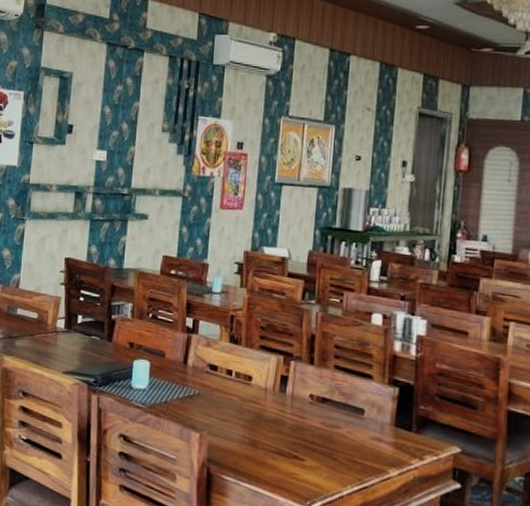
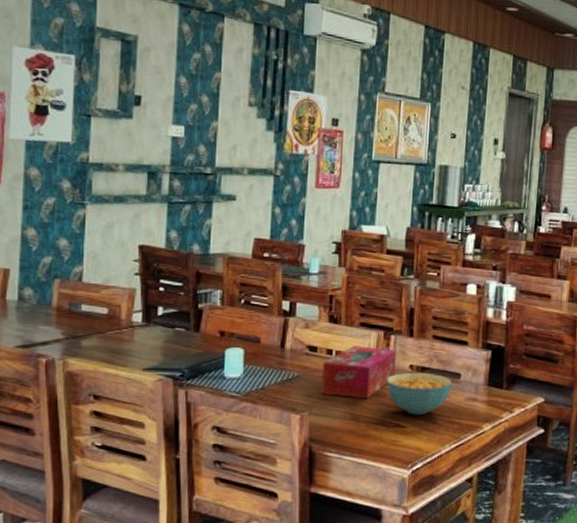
tissue box: none [220,368,296,425] -> present [321,346,396,399]
cereal bowl: none [285,401,356,450] -> present [386,372,453,415]

